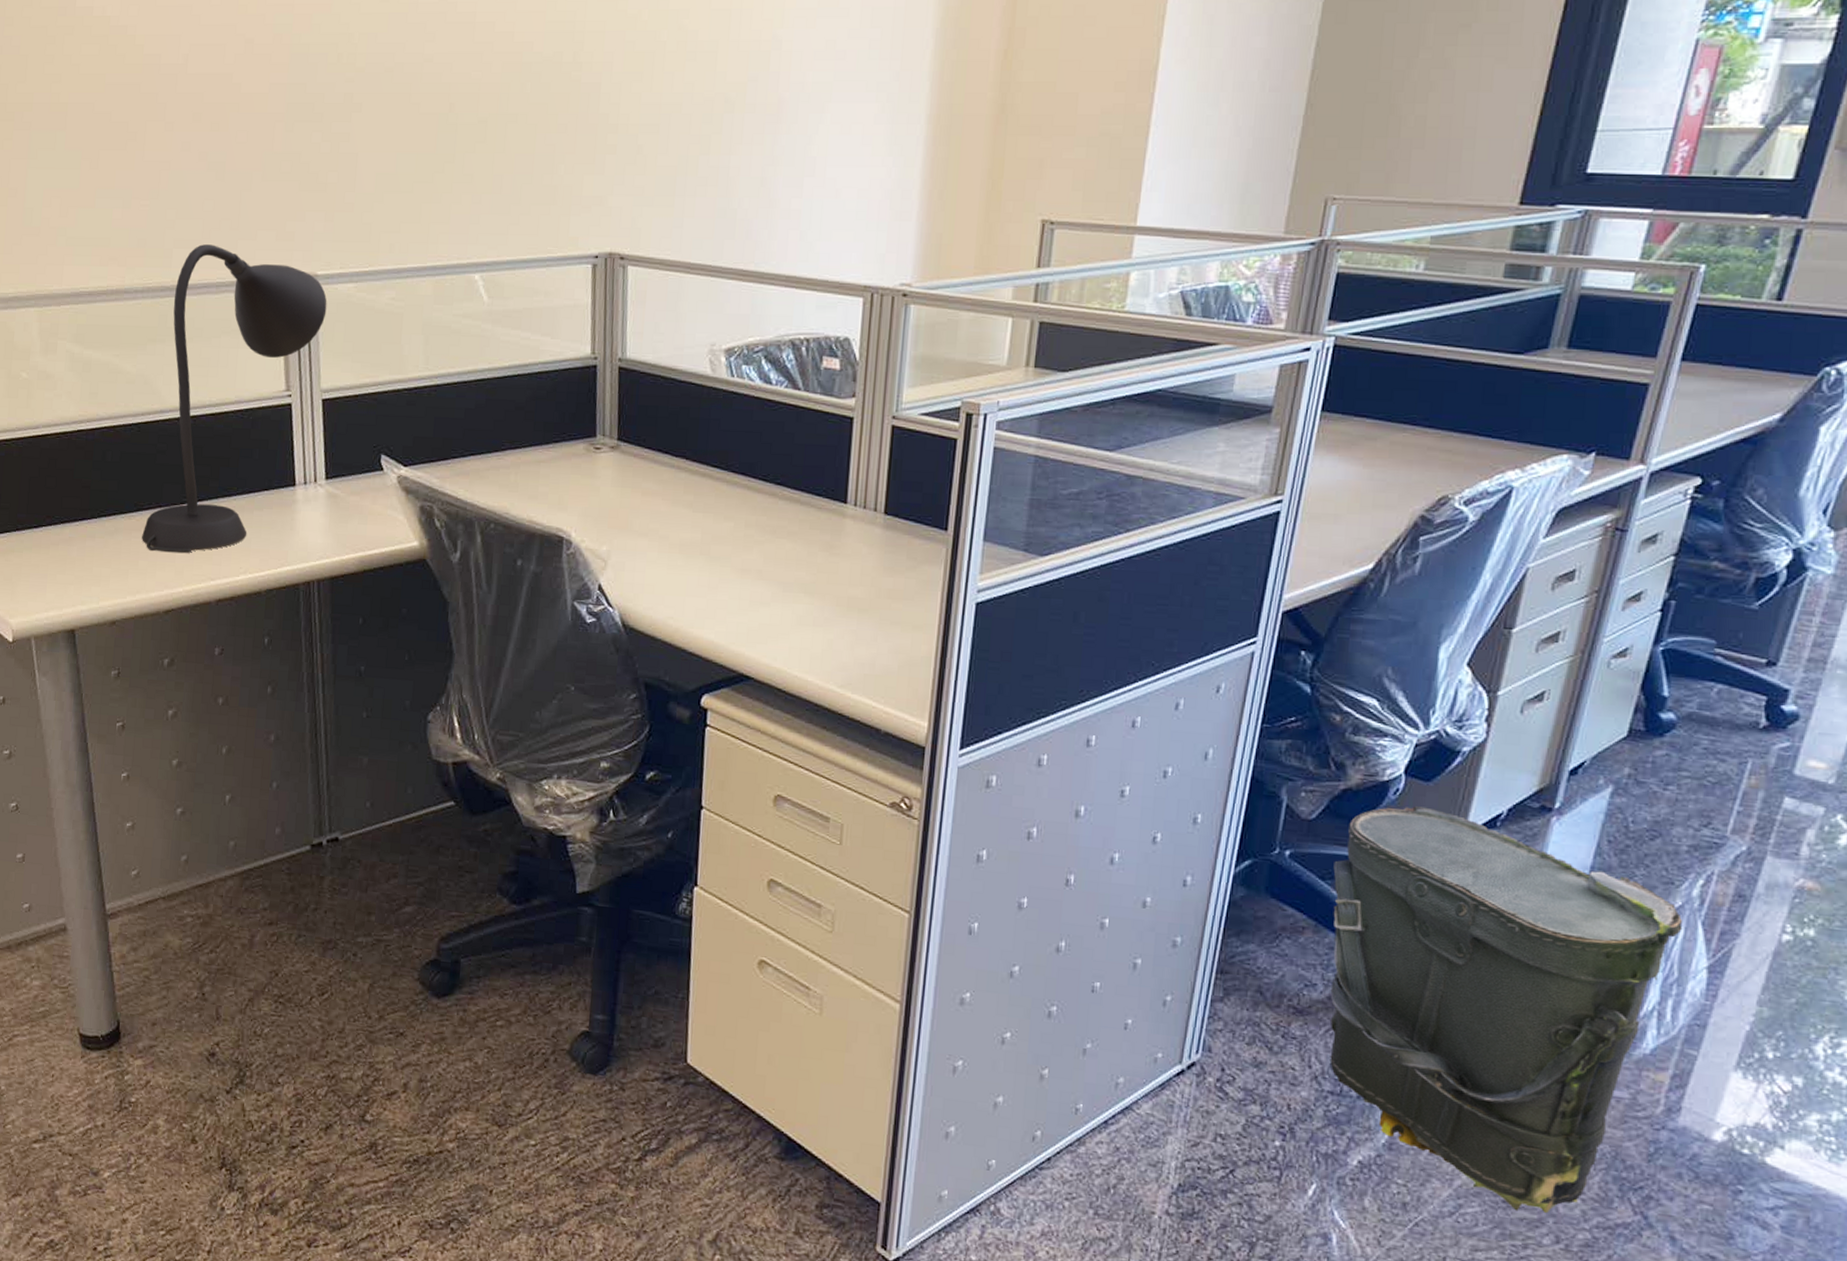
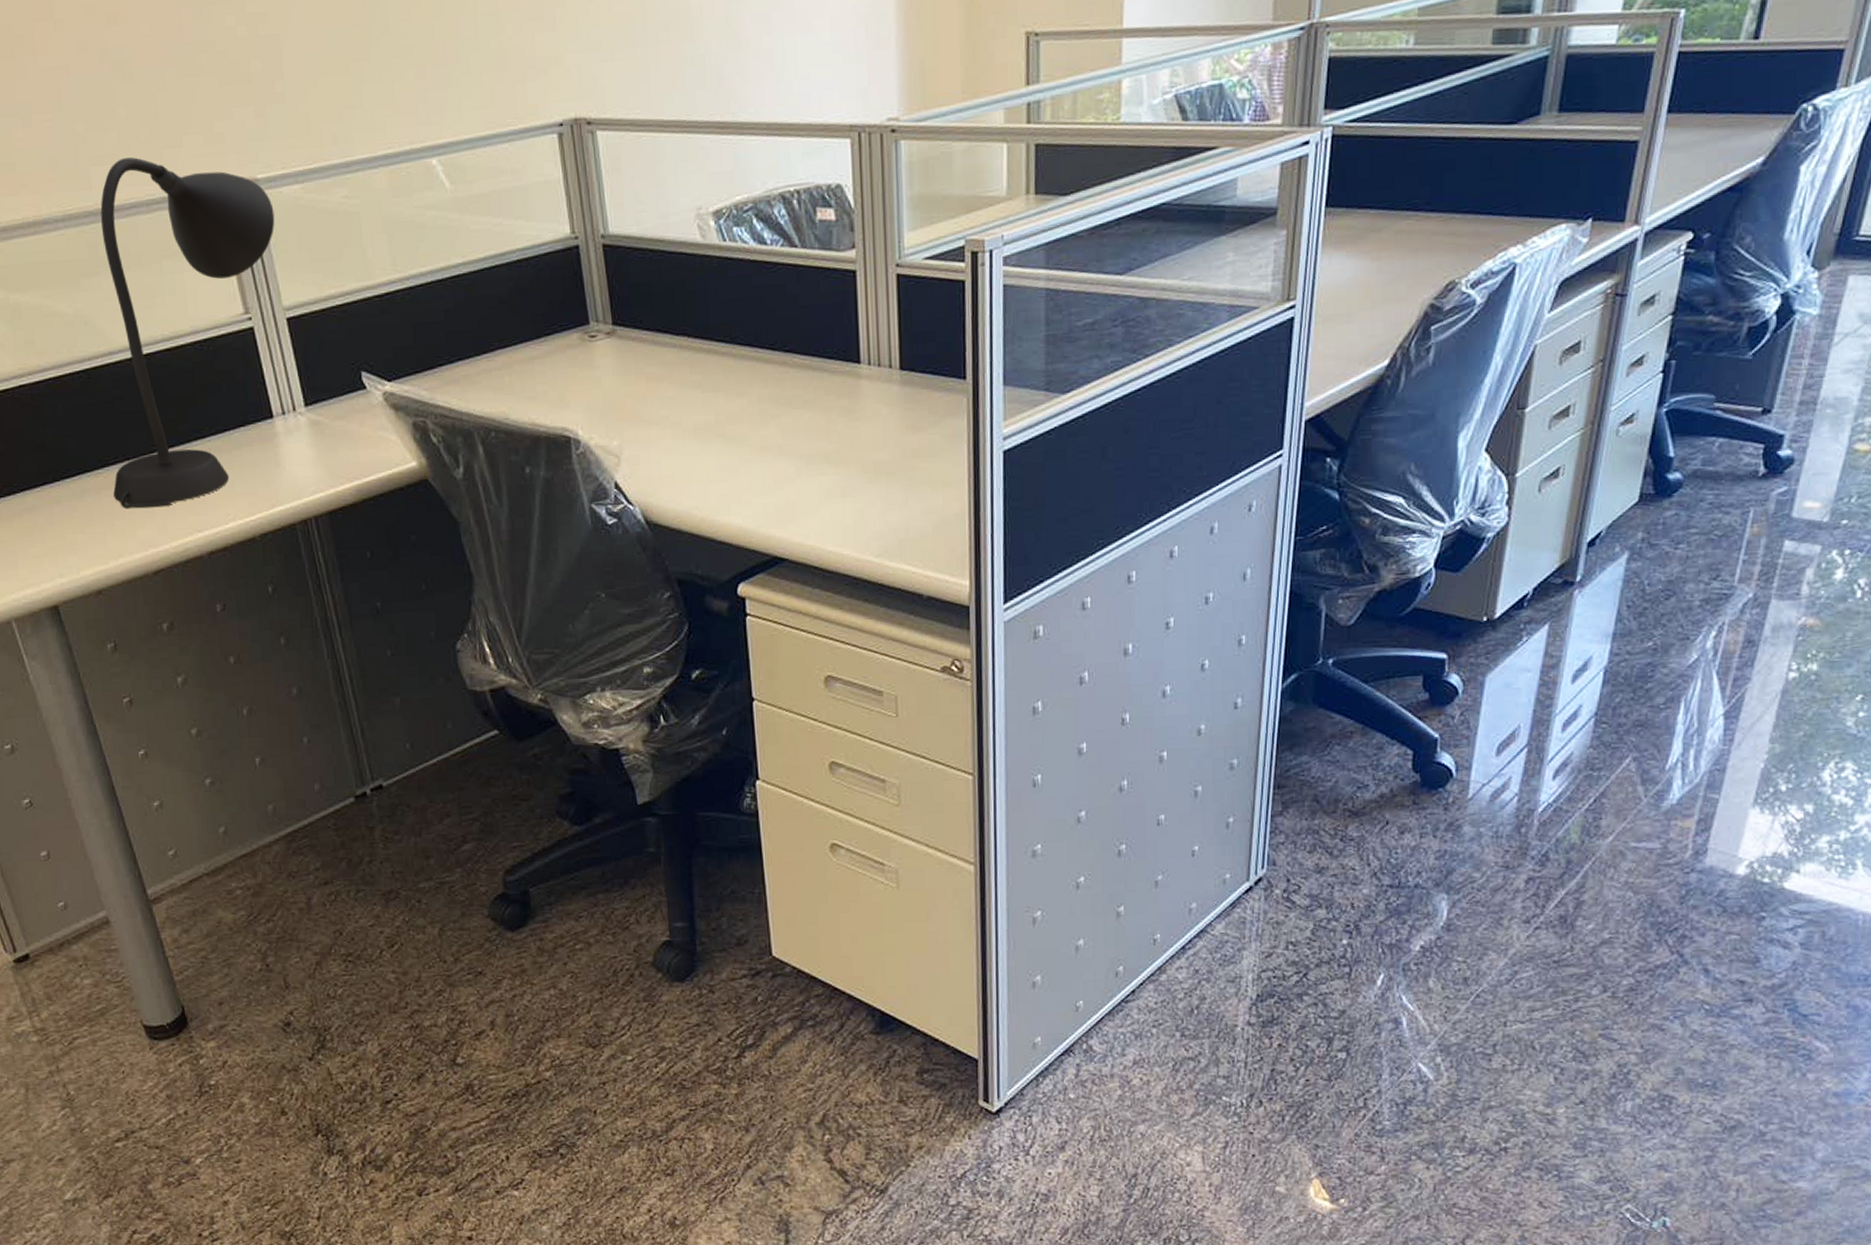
bag: present [1329,806,1683,1214] -> none [1375,597,1700,969]

